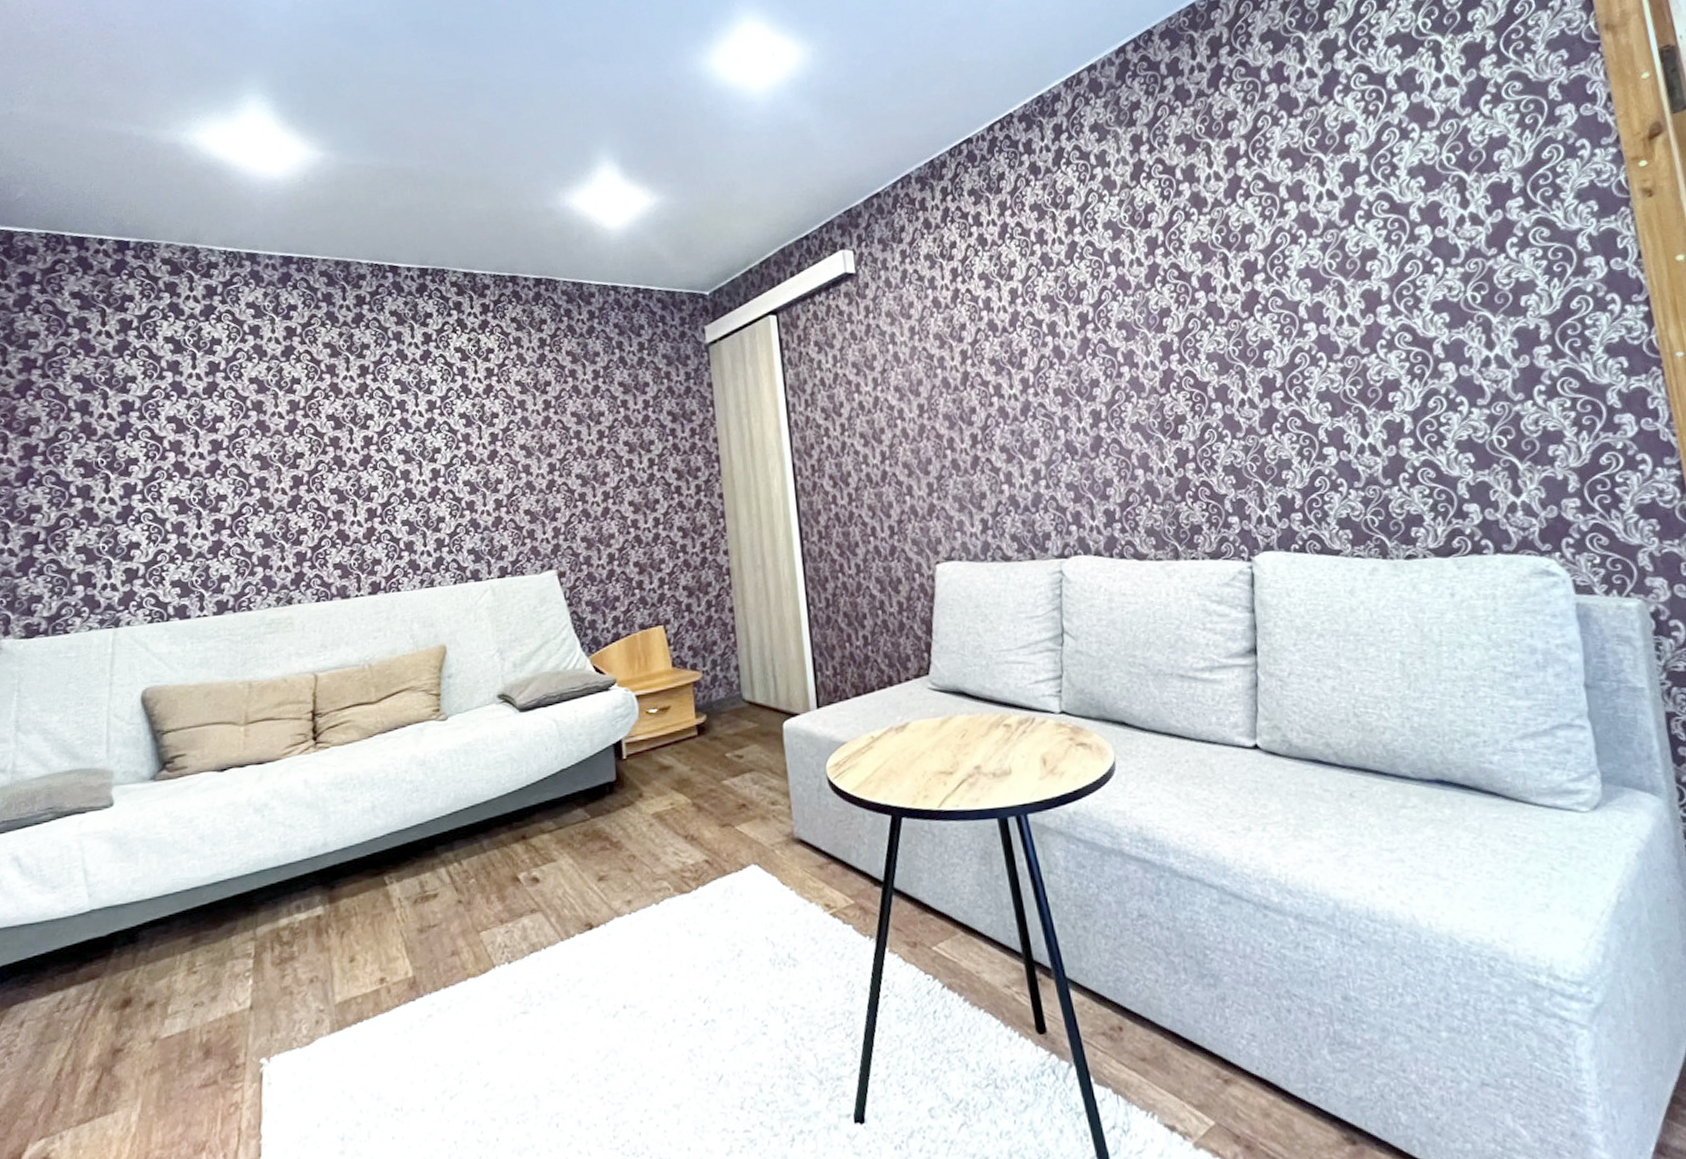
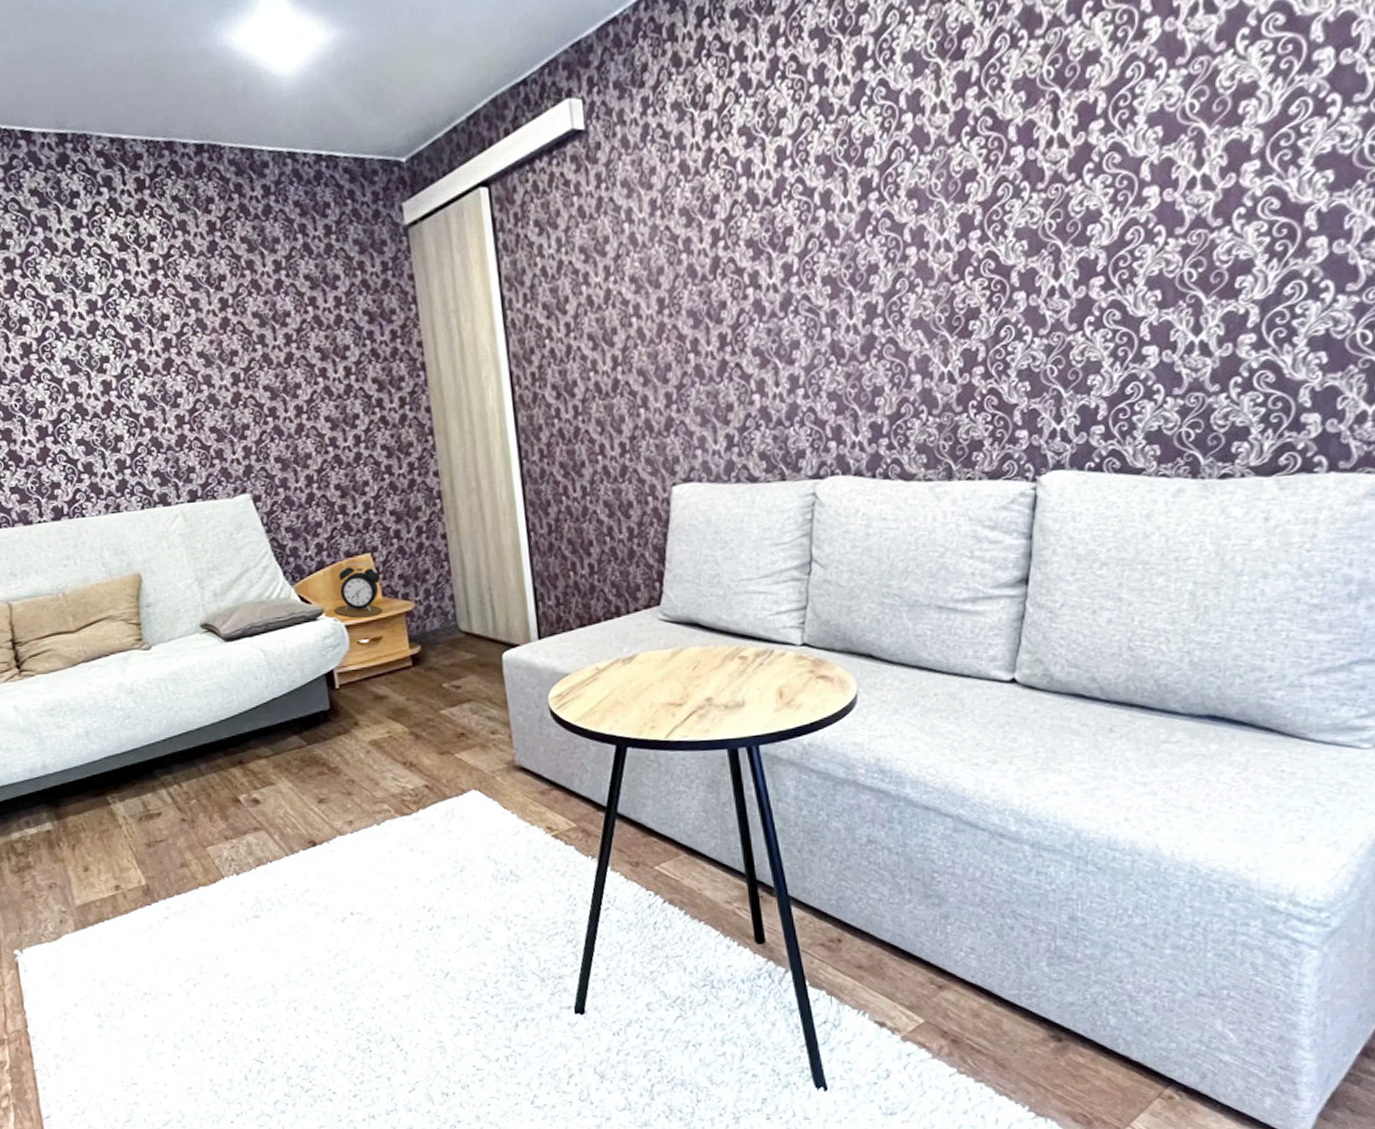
alarm clock: none [626,634,672,688] -> present [334,563,382,618]

